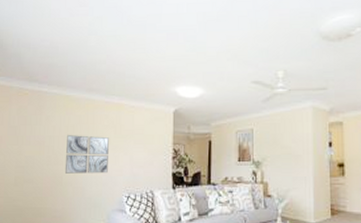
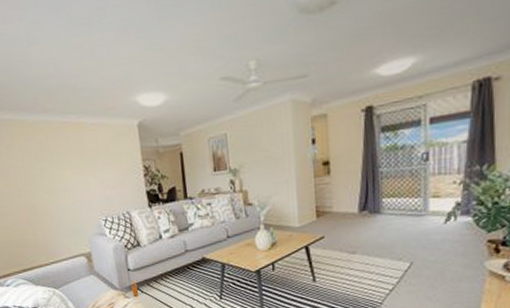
wall art: present [64,135,110,174] -> none [31,160,81,203]

